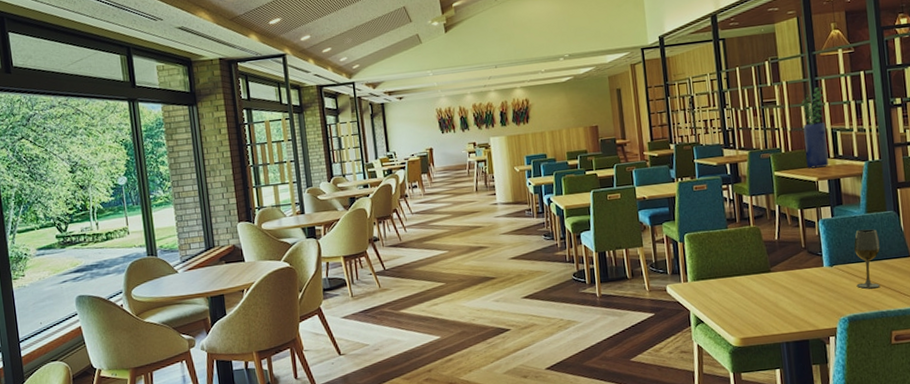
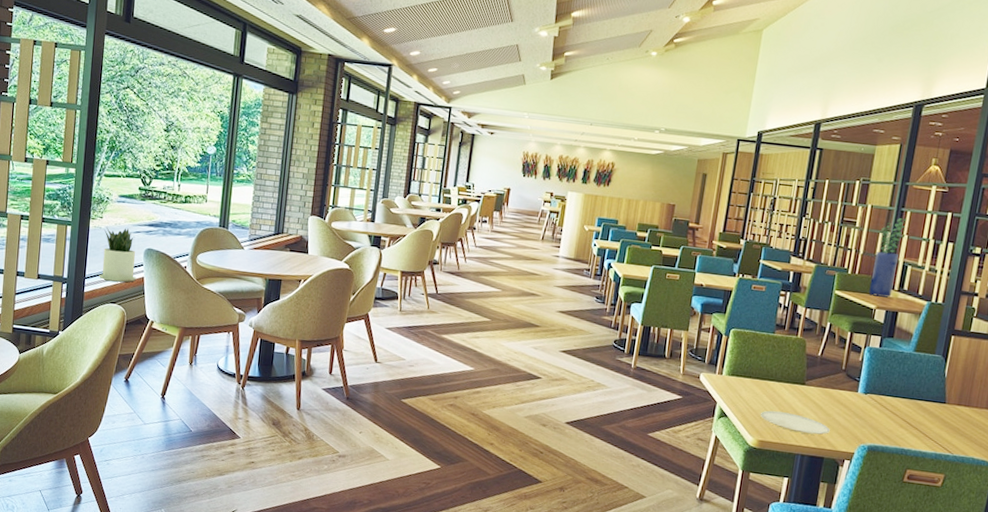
planter: none [29,280,74,340] -> present [98,226,137,283]
plate: none [735,303,807,322] -> present [760,410,830,435]
wine glass: present [854,229,881,289] -> none [884,366,920,426]

